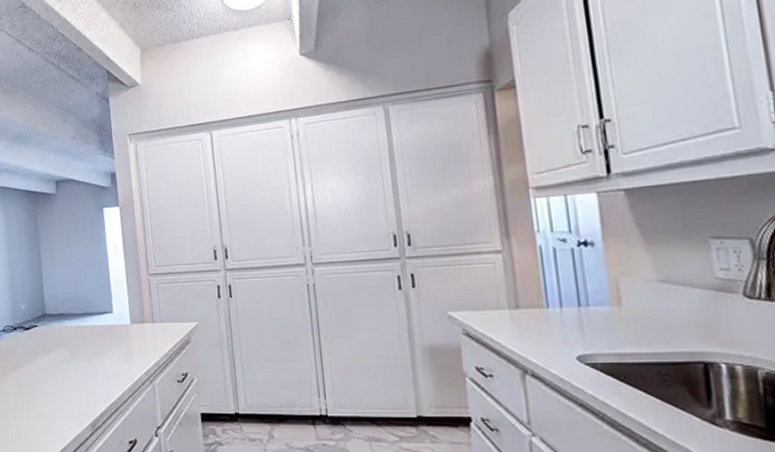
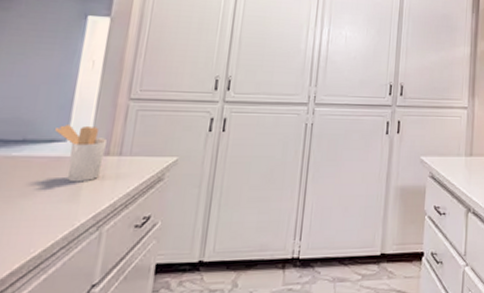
utensil holder: none [103,299,142,345] -> present [55,125,108,183]

